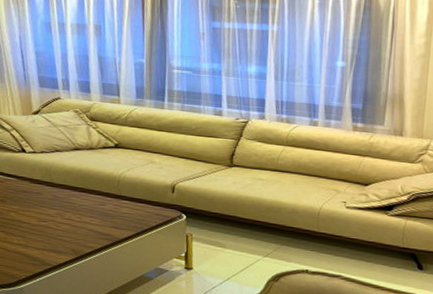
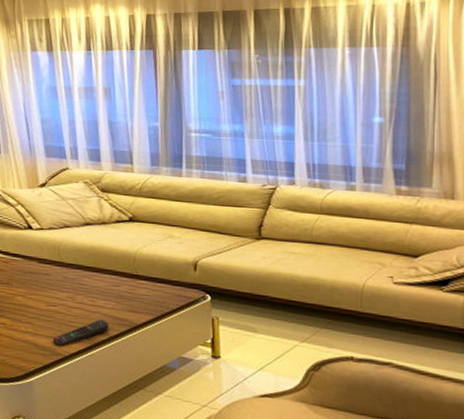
remote control: none [42,234,94,258] -> present [52,319,109,347]

